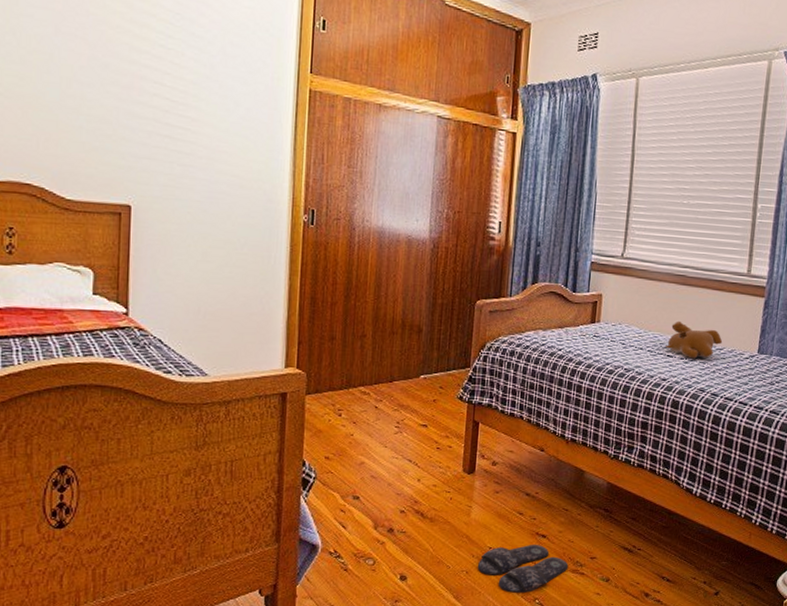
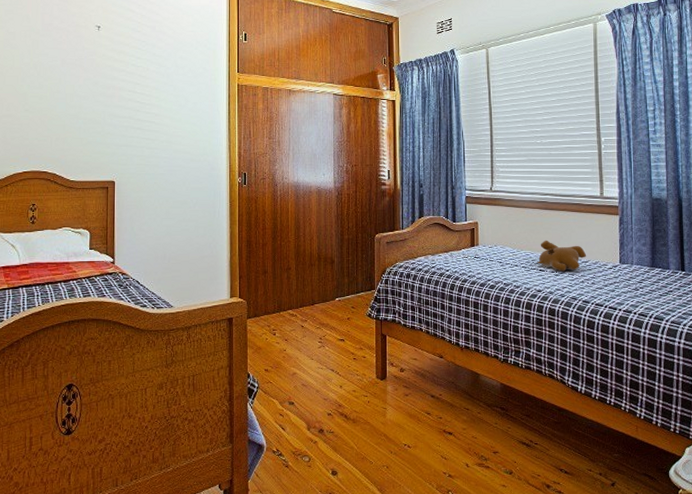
slippers: present [478,545,569,593] -> none [396,441,475,485]

